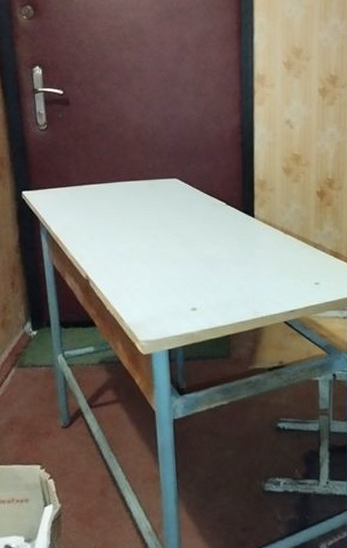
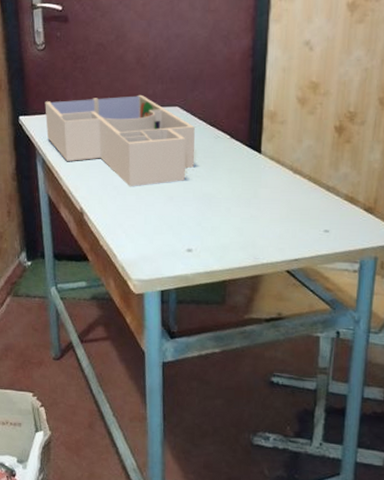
desk organizer: none [48,168,195,253] -> present [45,94,195,187]

